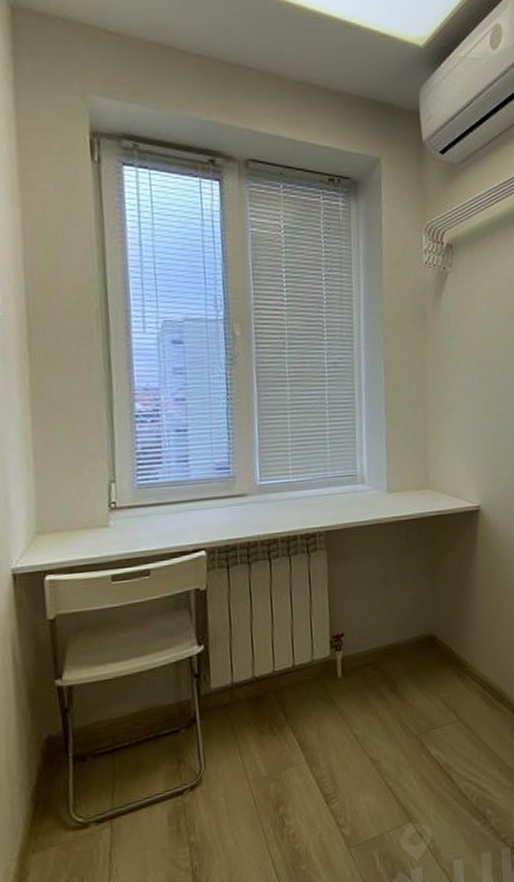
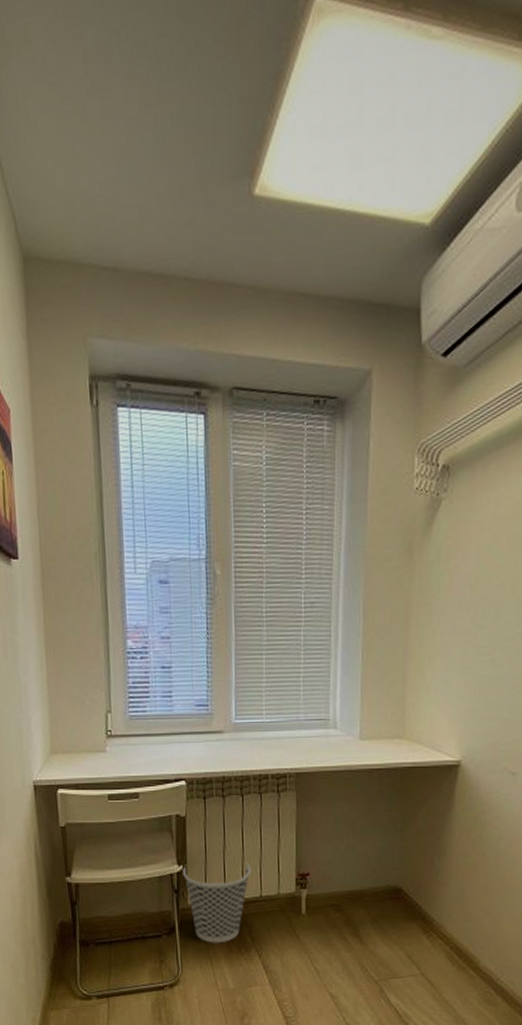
wastebasket: none [204,631,283,729] -> present [183,862,252,943]

